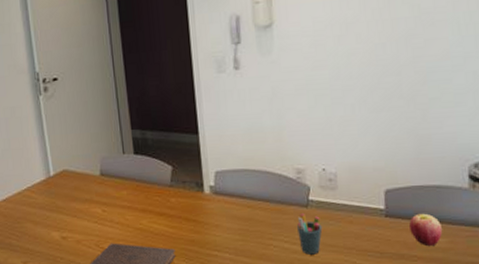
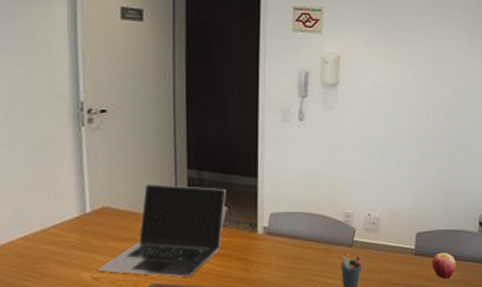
laptop: none [64,145,170,238] -> present [97,183,226,277]

